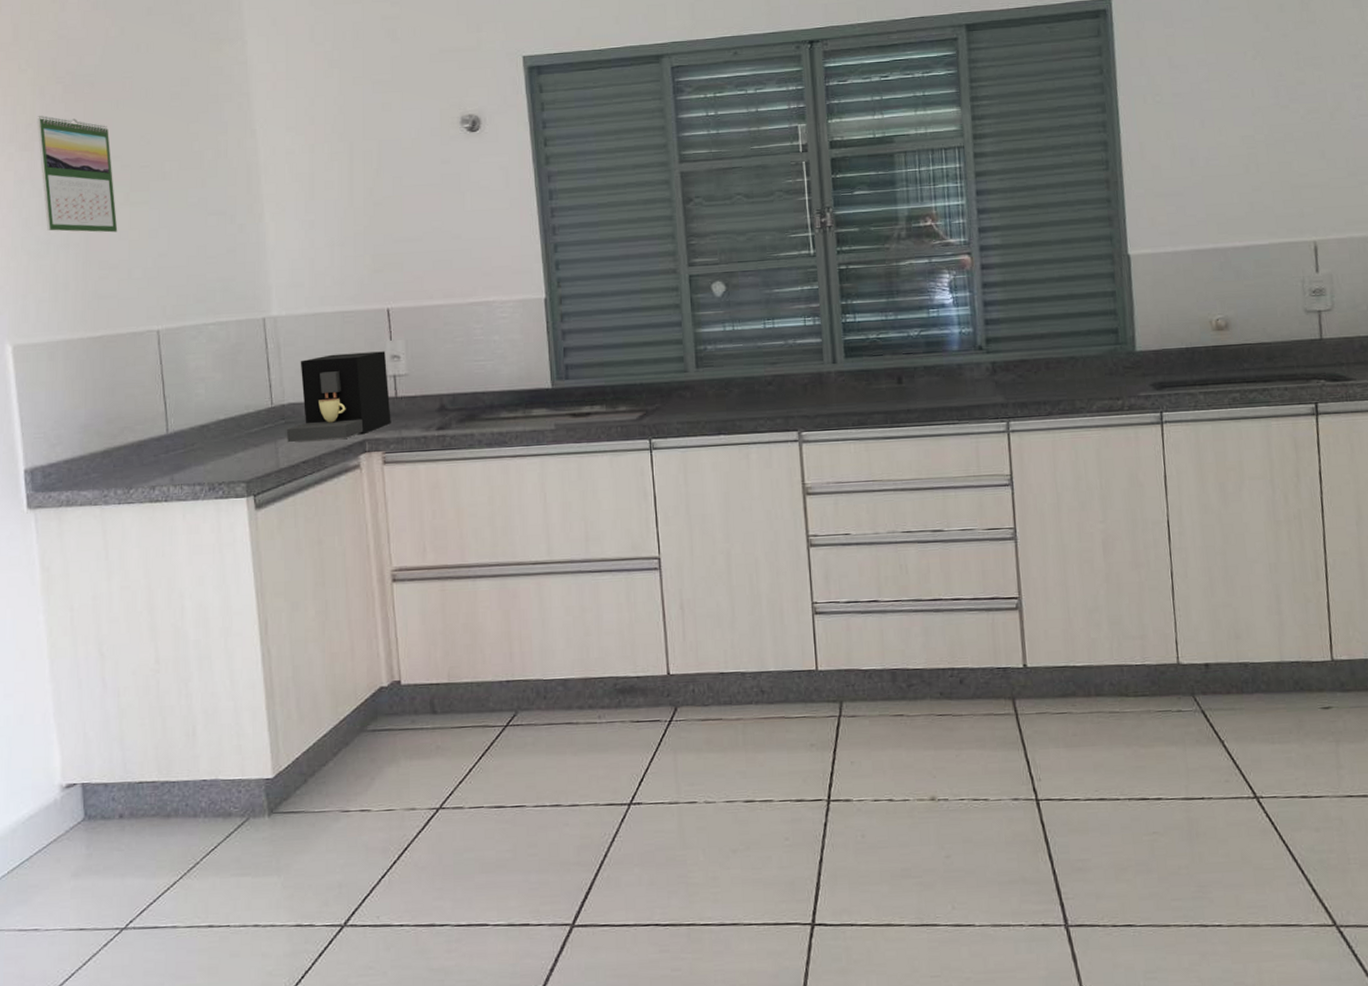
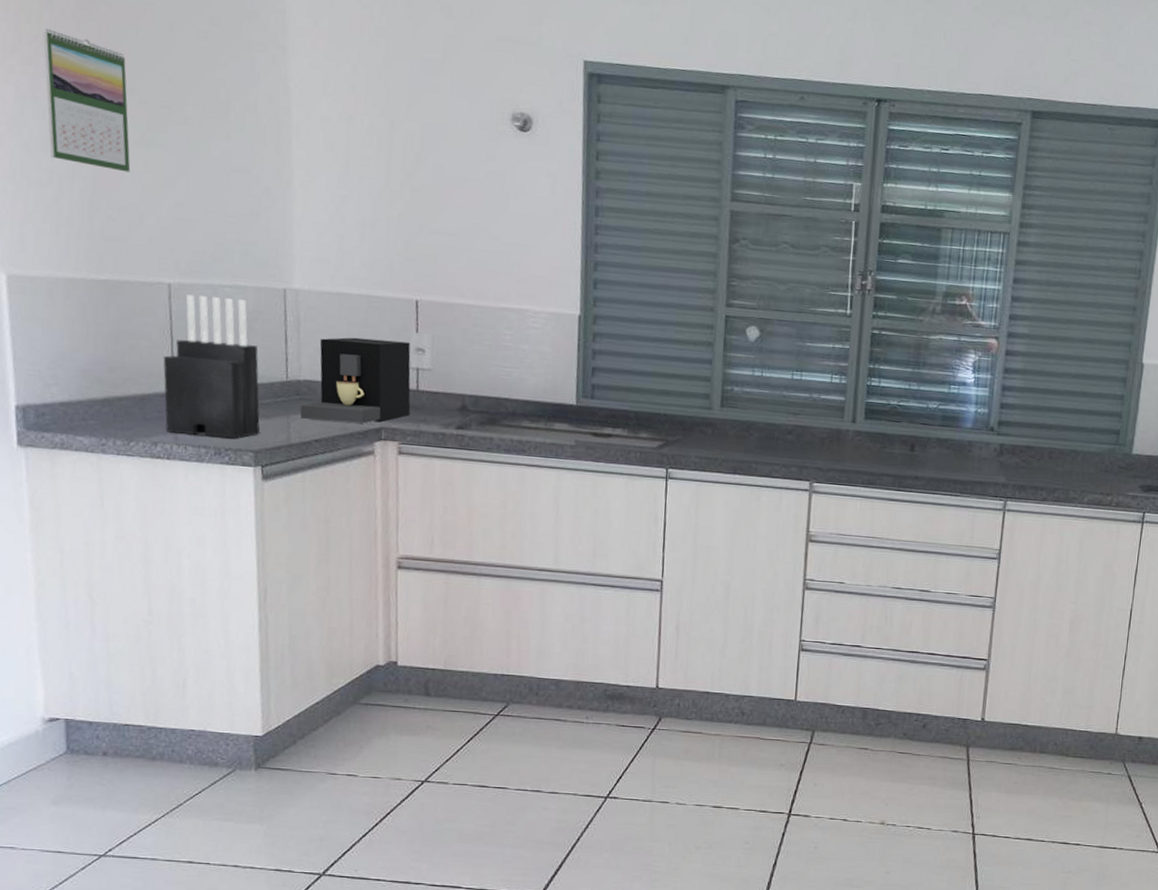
knife block: none [156,335,251,475] -> present [163,294,260,438]

